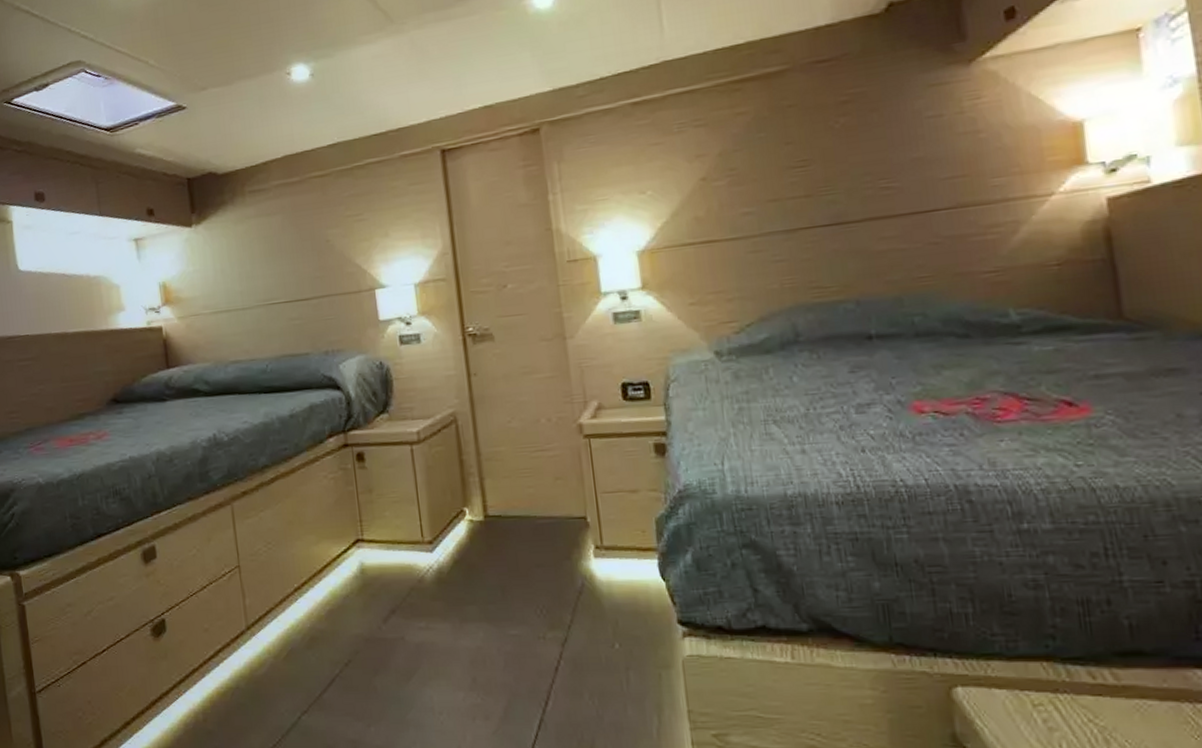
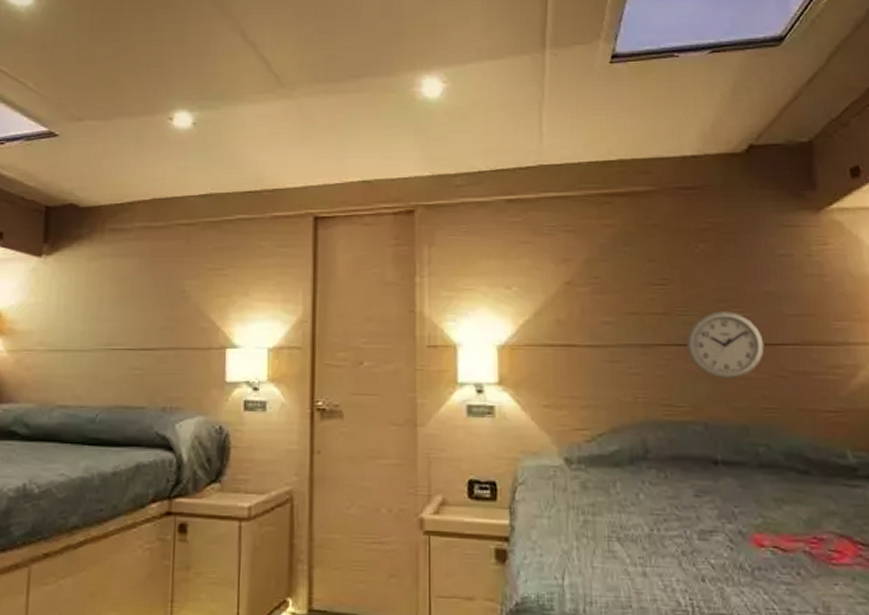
wall clock: none [832,184,916,254] -> present [686,311,765,379]

